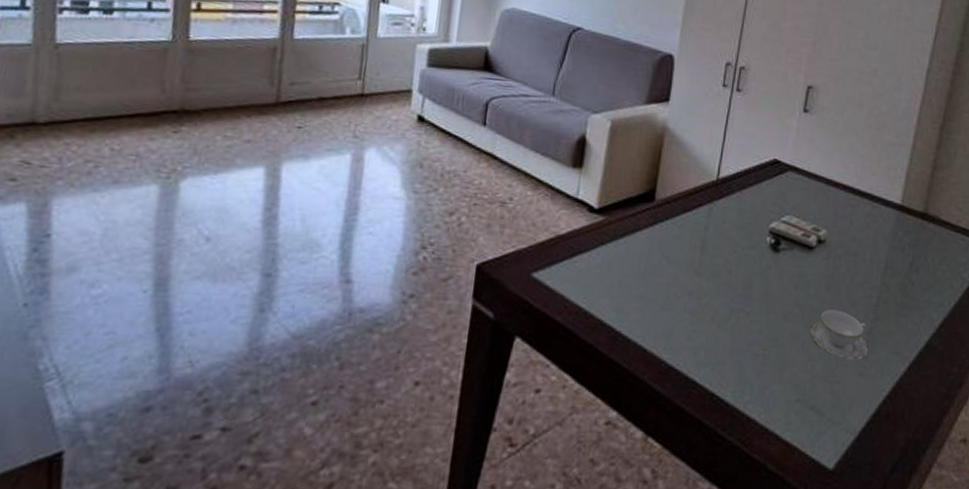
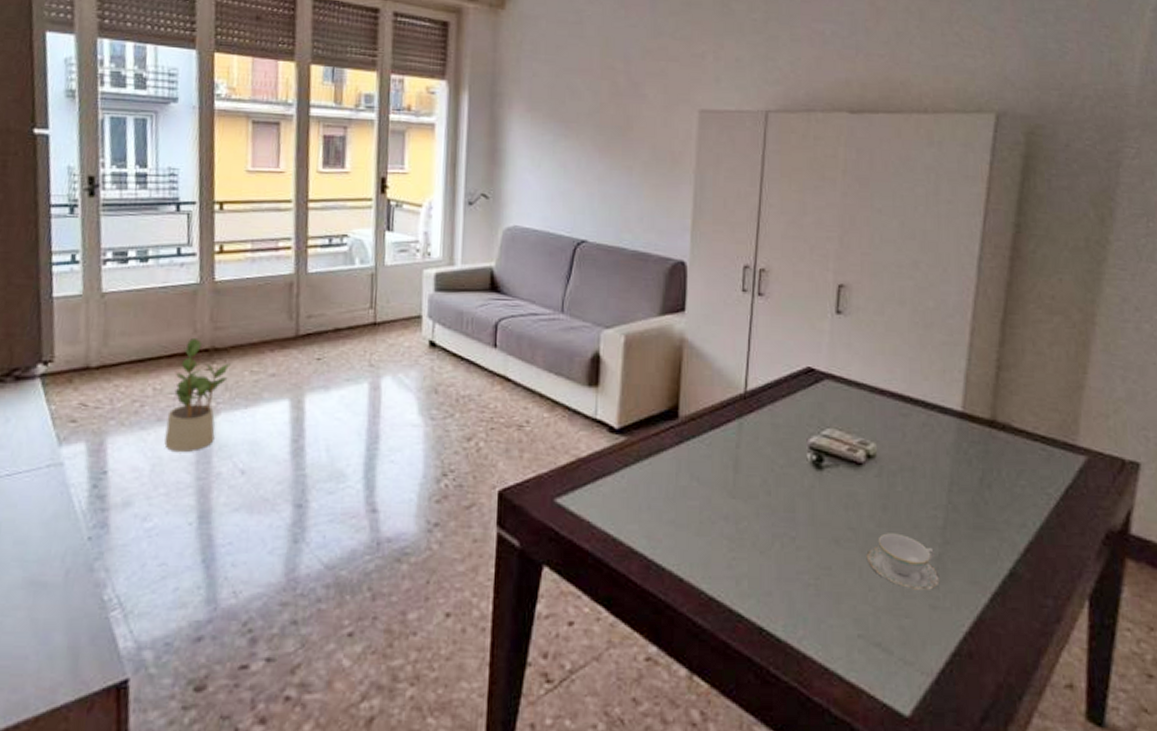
potted plant: none [120,97,202,217] -> present [164,337,231,452]

